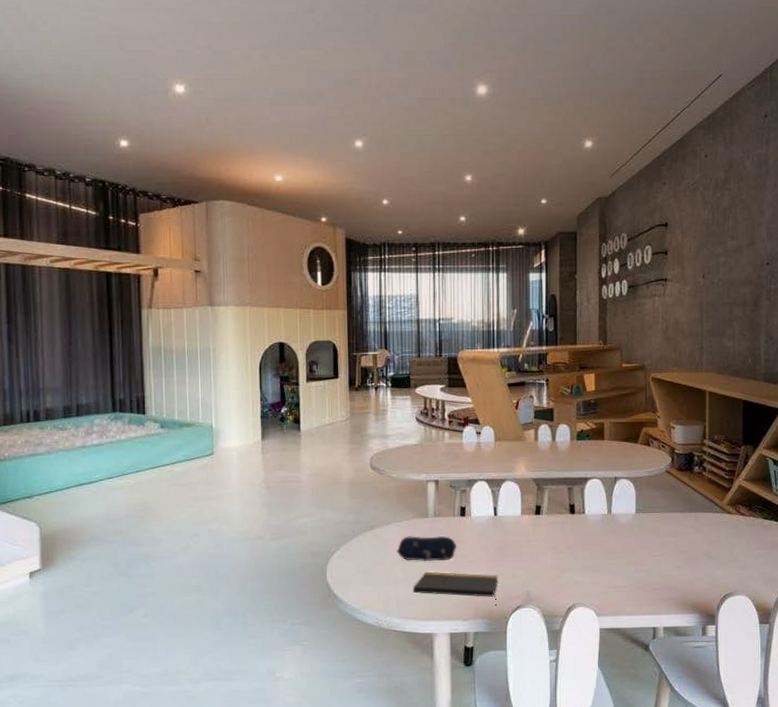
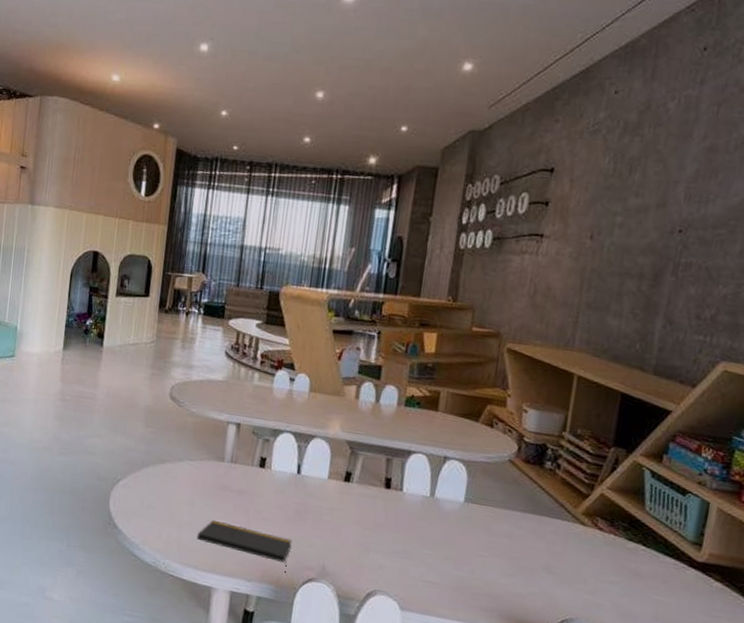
pencil case: present [396,535,456,562] -> none [185,477,251,514]

